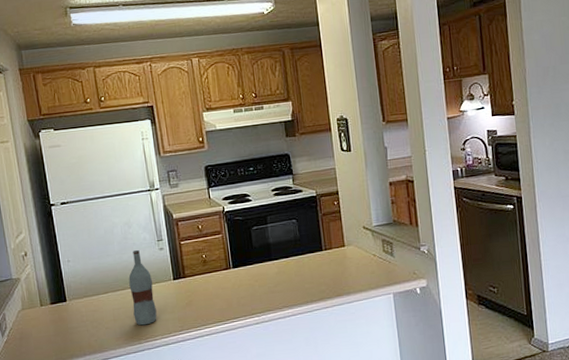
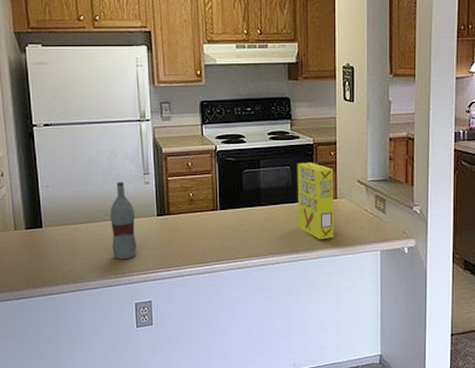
cereal box: none [302,213,346,289] -> present [297,162,334,240]

